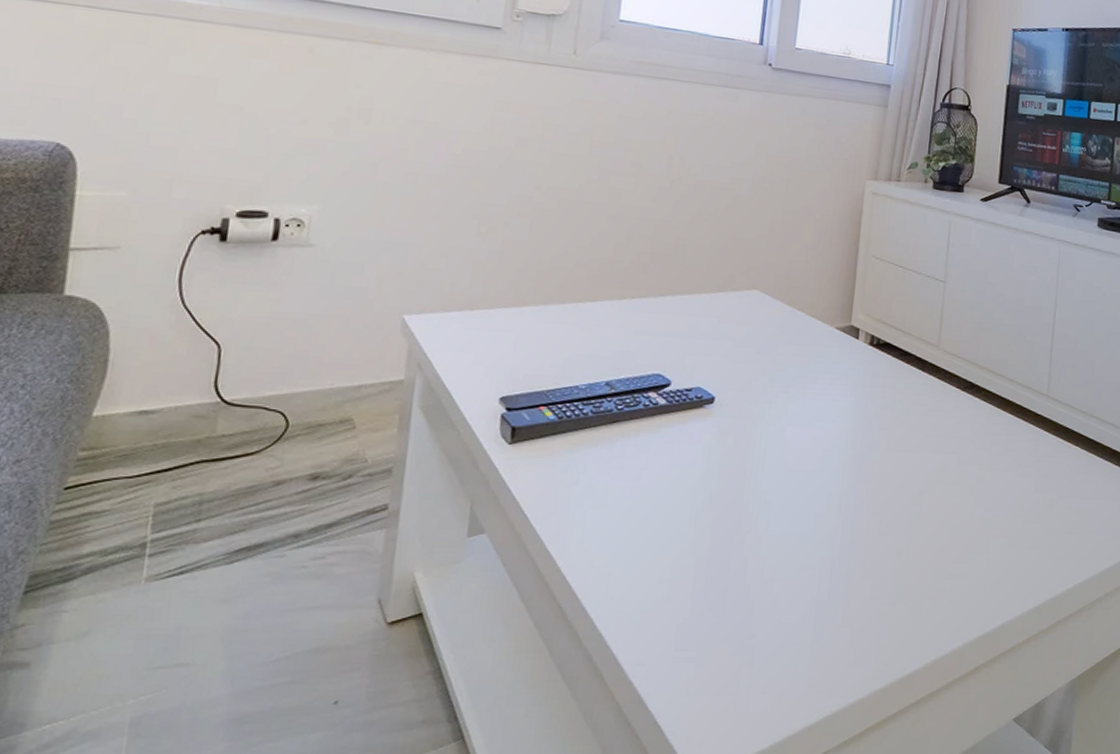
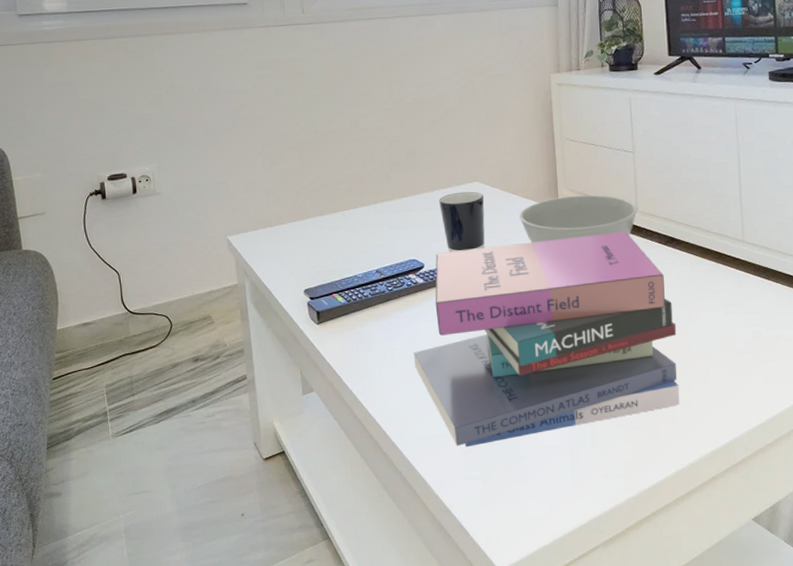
books: none [633,369,962,619] -> present [413,231,680,448]
mug: none [704,299,763,372] -> present [438,191,485,253]
bowl: none [801,321,940,375] -> present [519,194,638,243]

